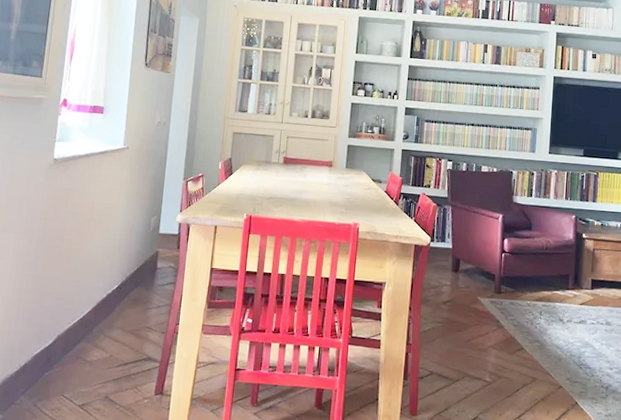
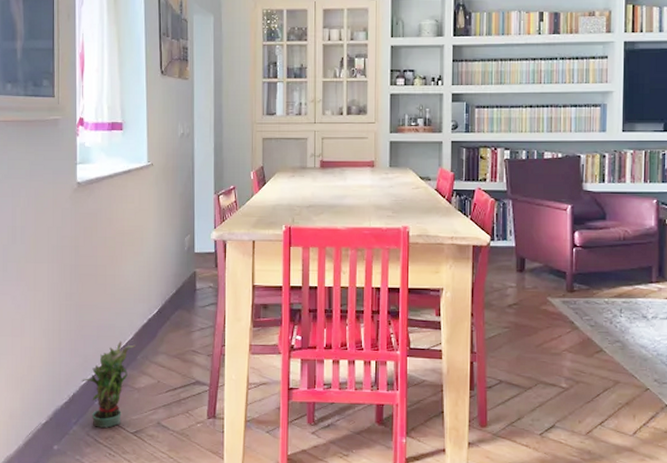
potted plant: none [35,313,93,399] -> present [82,340,136,428]

